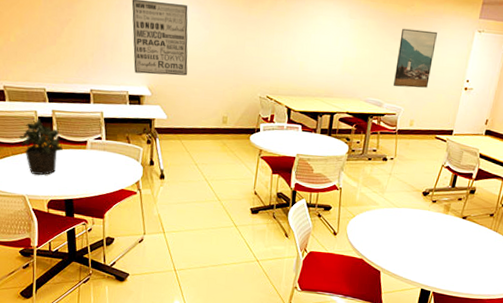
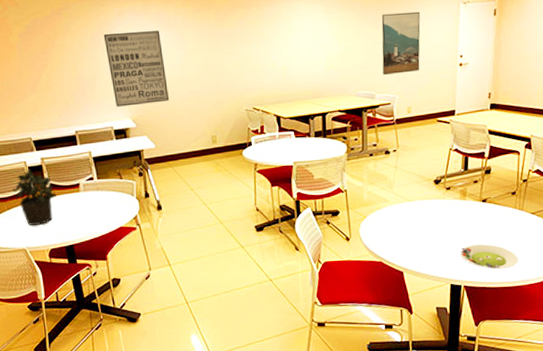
salad plate: none [435,256,485,282] -> present [461,244,518,270]

